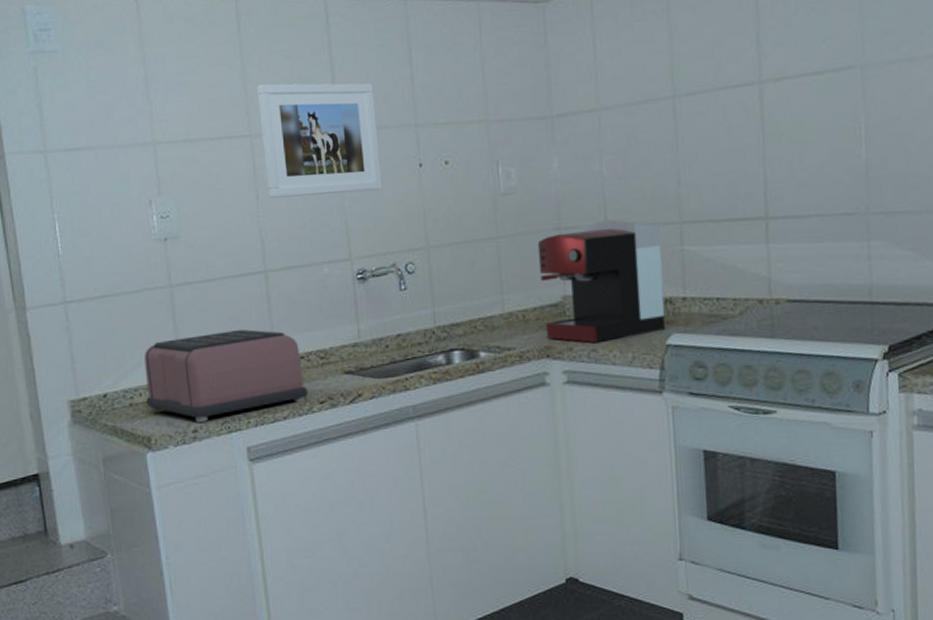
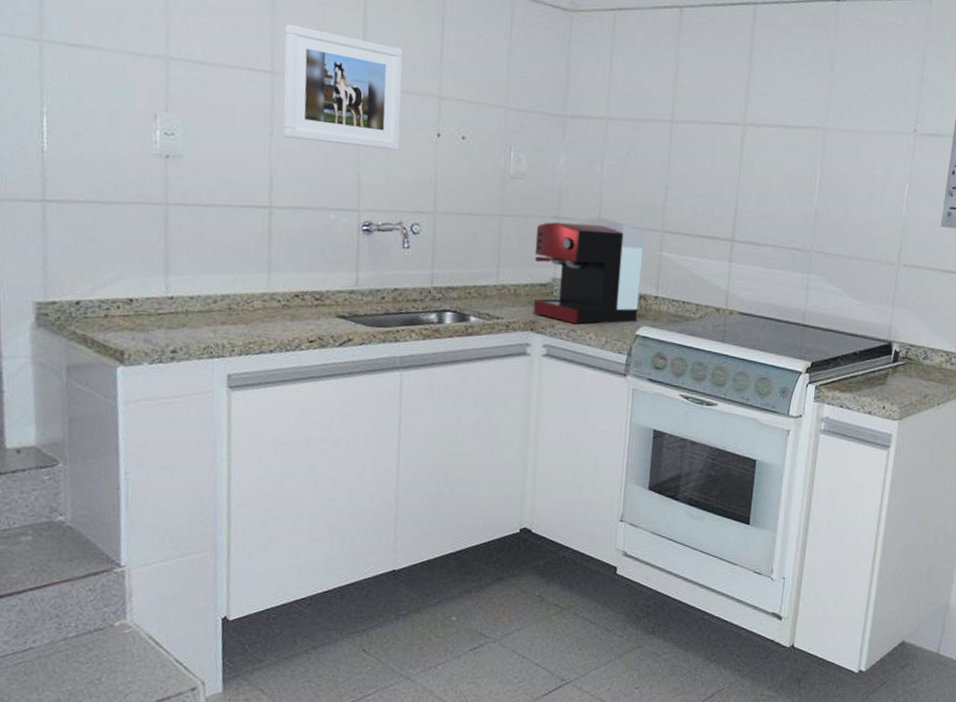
toaster: present [144,329,308,422] -> none [124,257,298,344]

